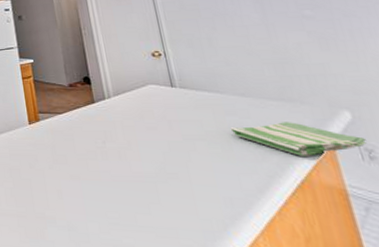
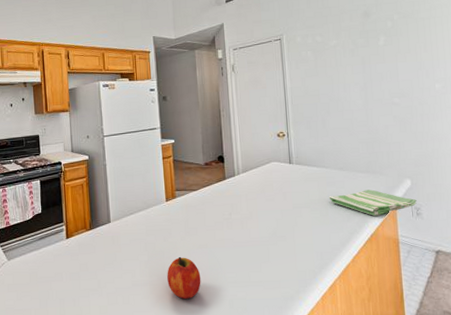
fruit: none [35,186,77,239] -> present [167,256,201,300]

